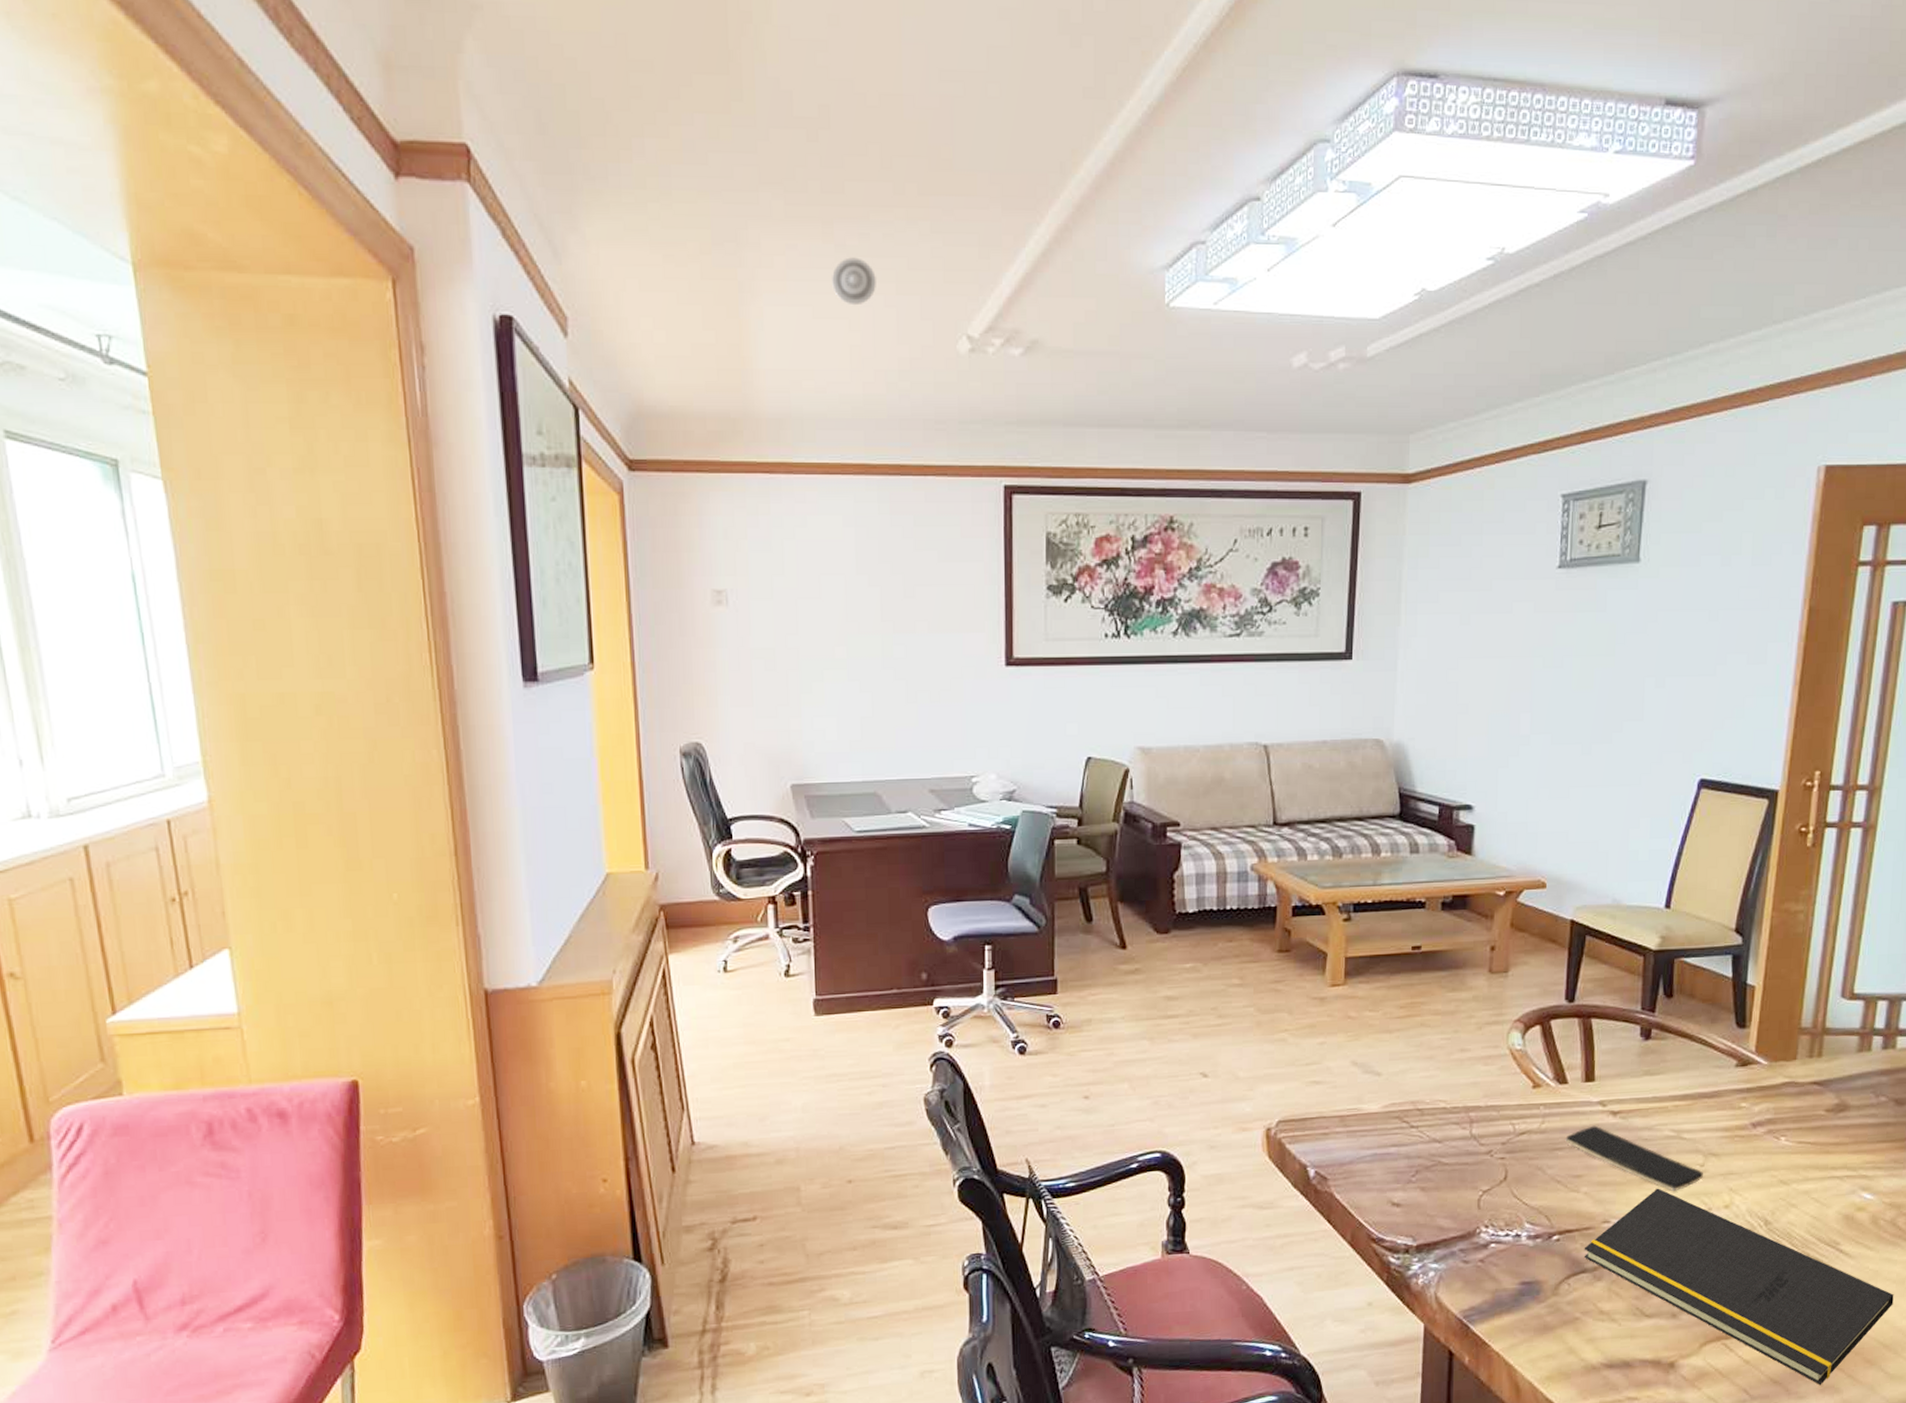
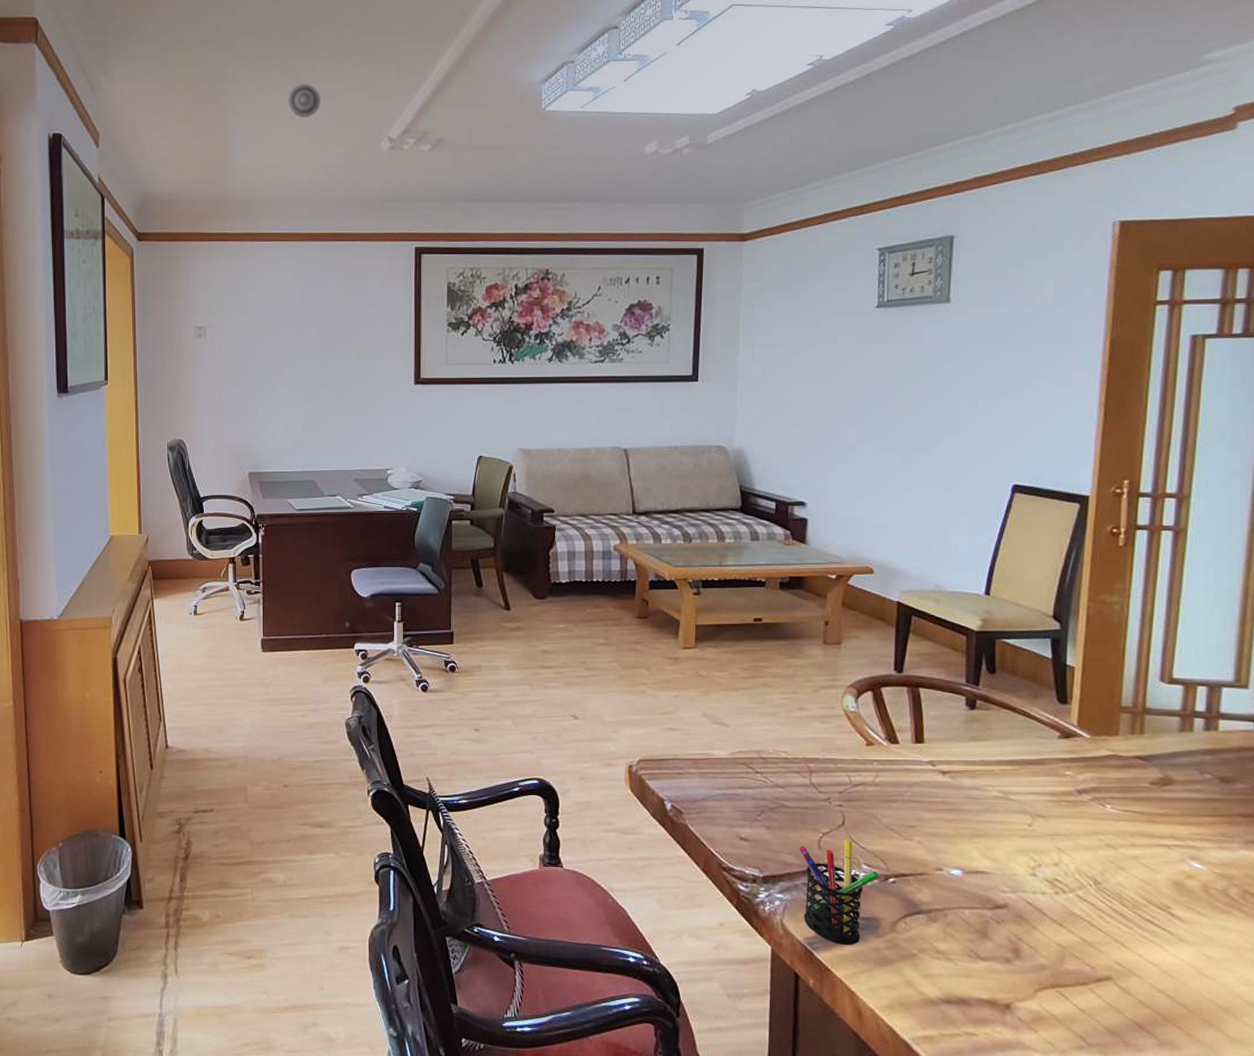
pen holder: none [1456,1196,1543,1315] -> present [798,840,879,946]
smartphone: present [1565,1125,1703,1191] -> none [898,782,1031,846]
notepad: present [1584,1188,1894,1385] -> none [919,843,1230,1040]

